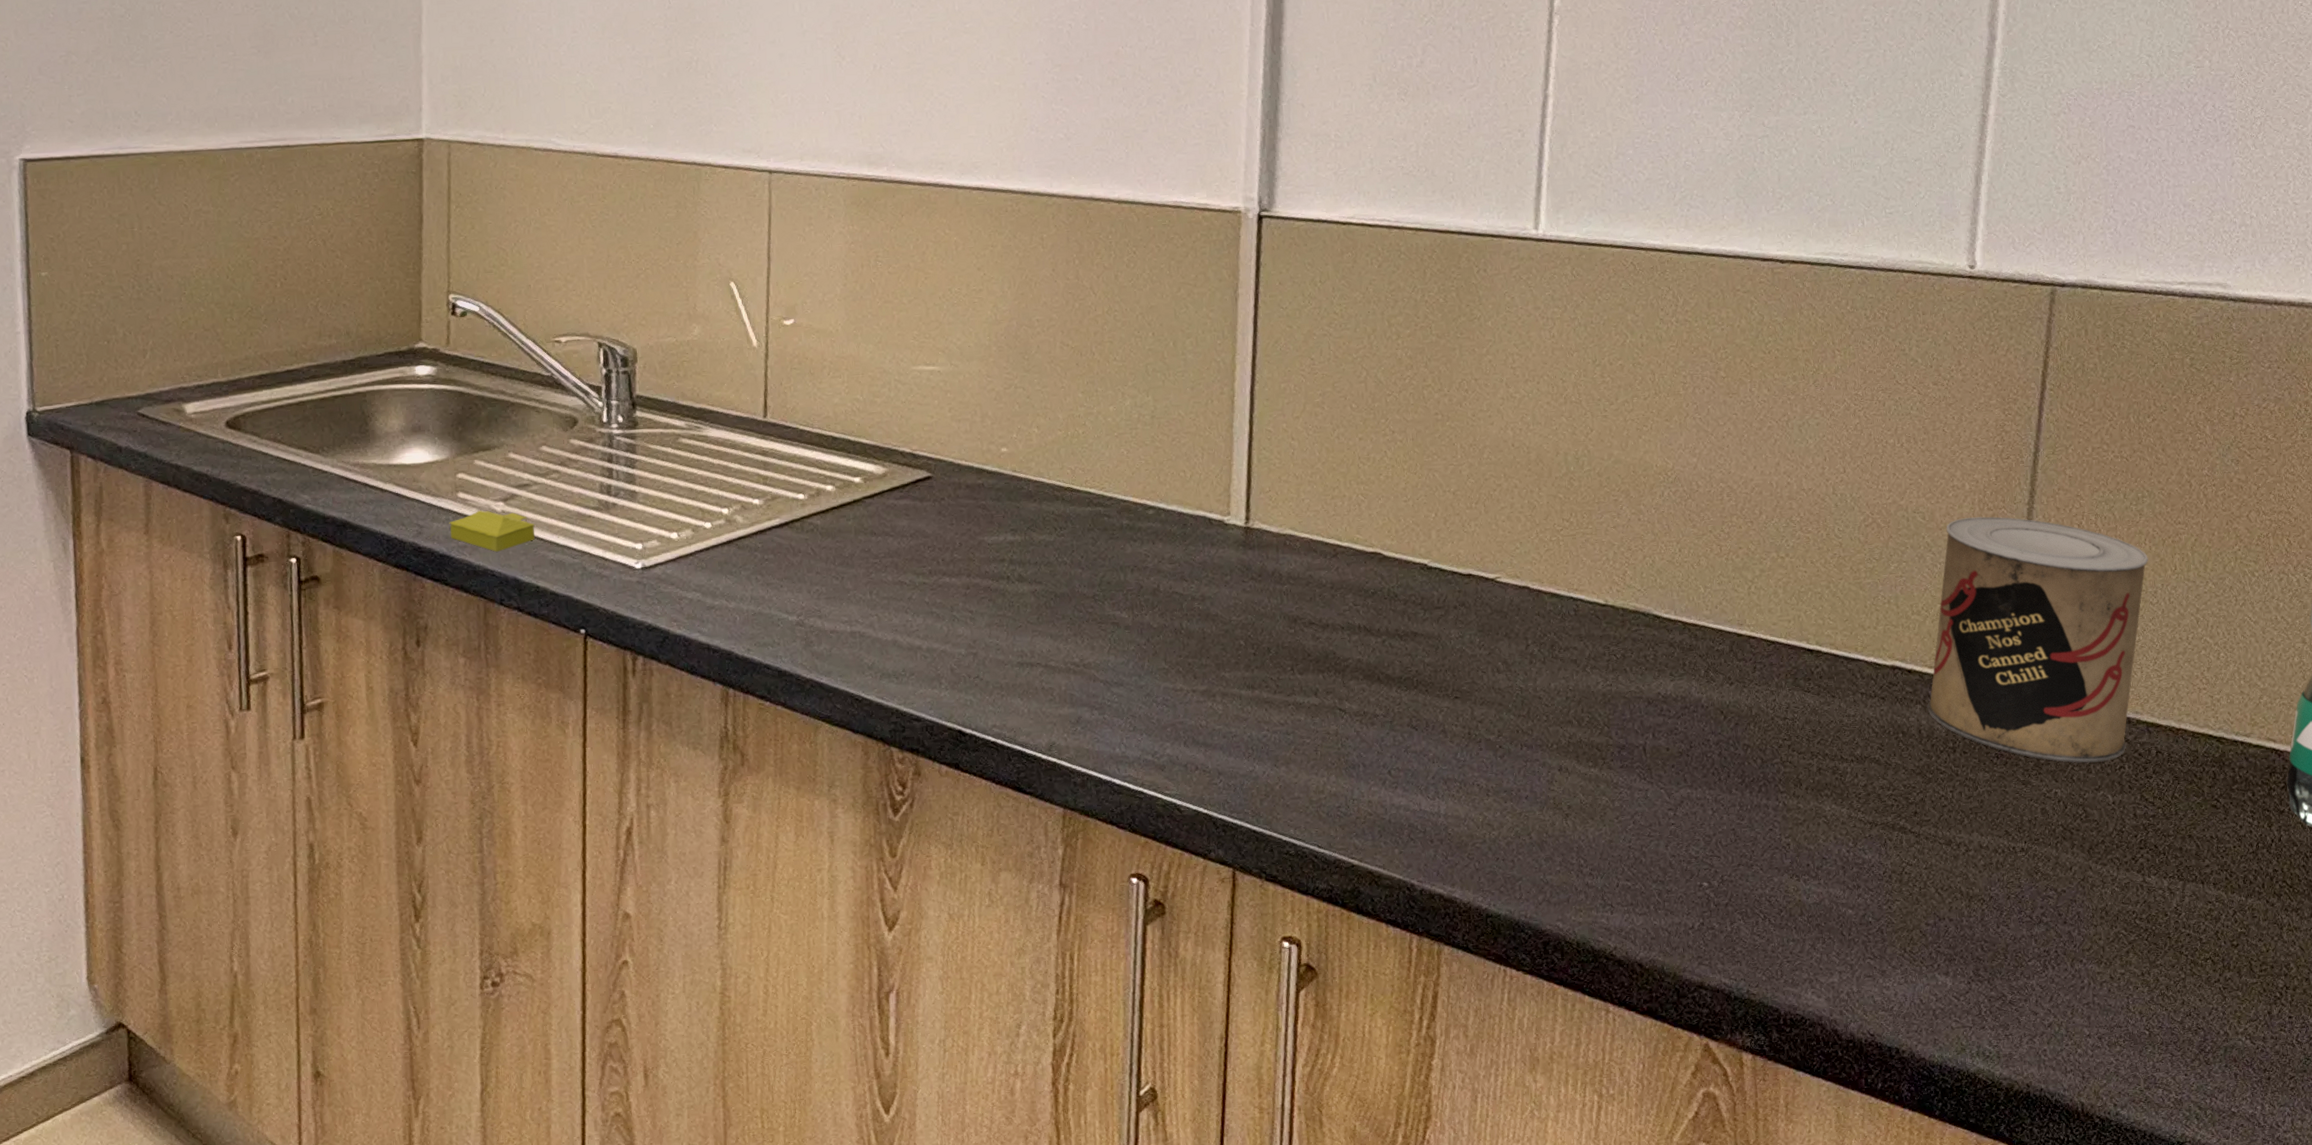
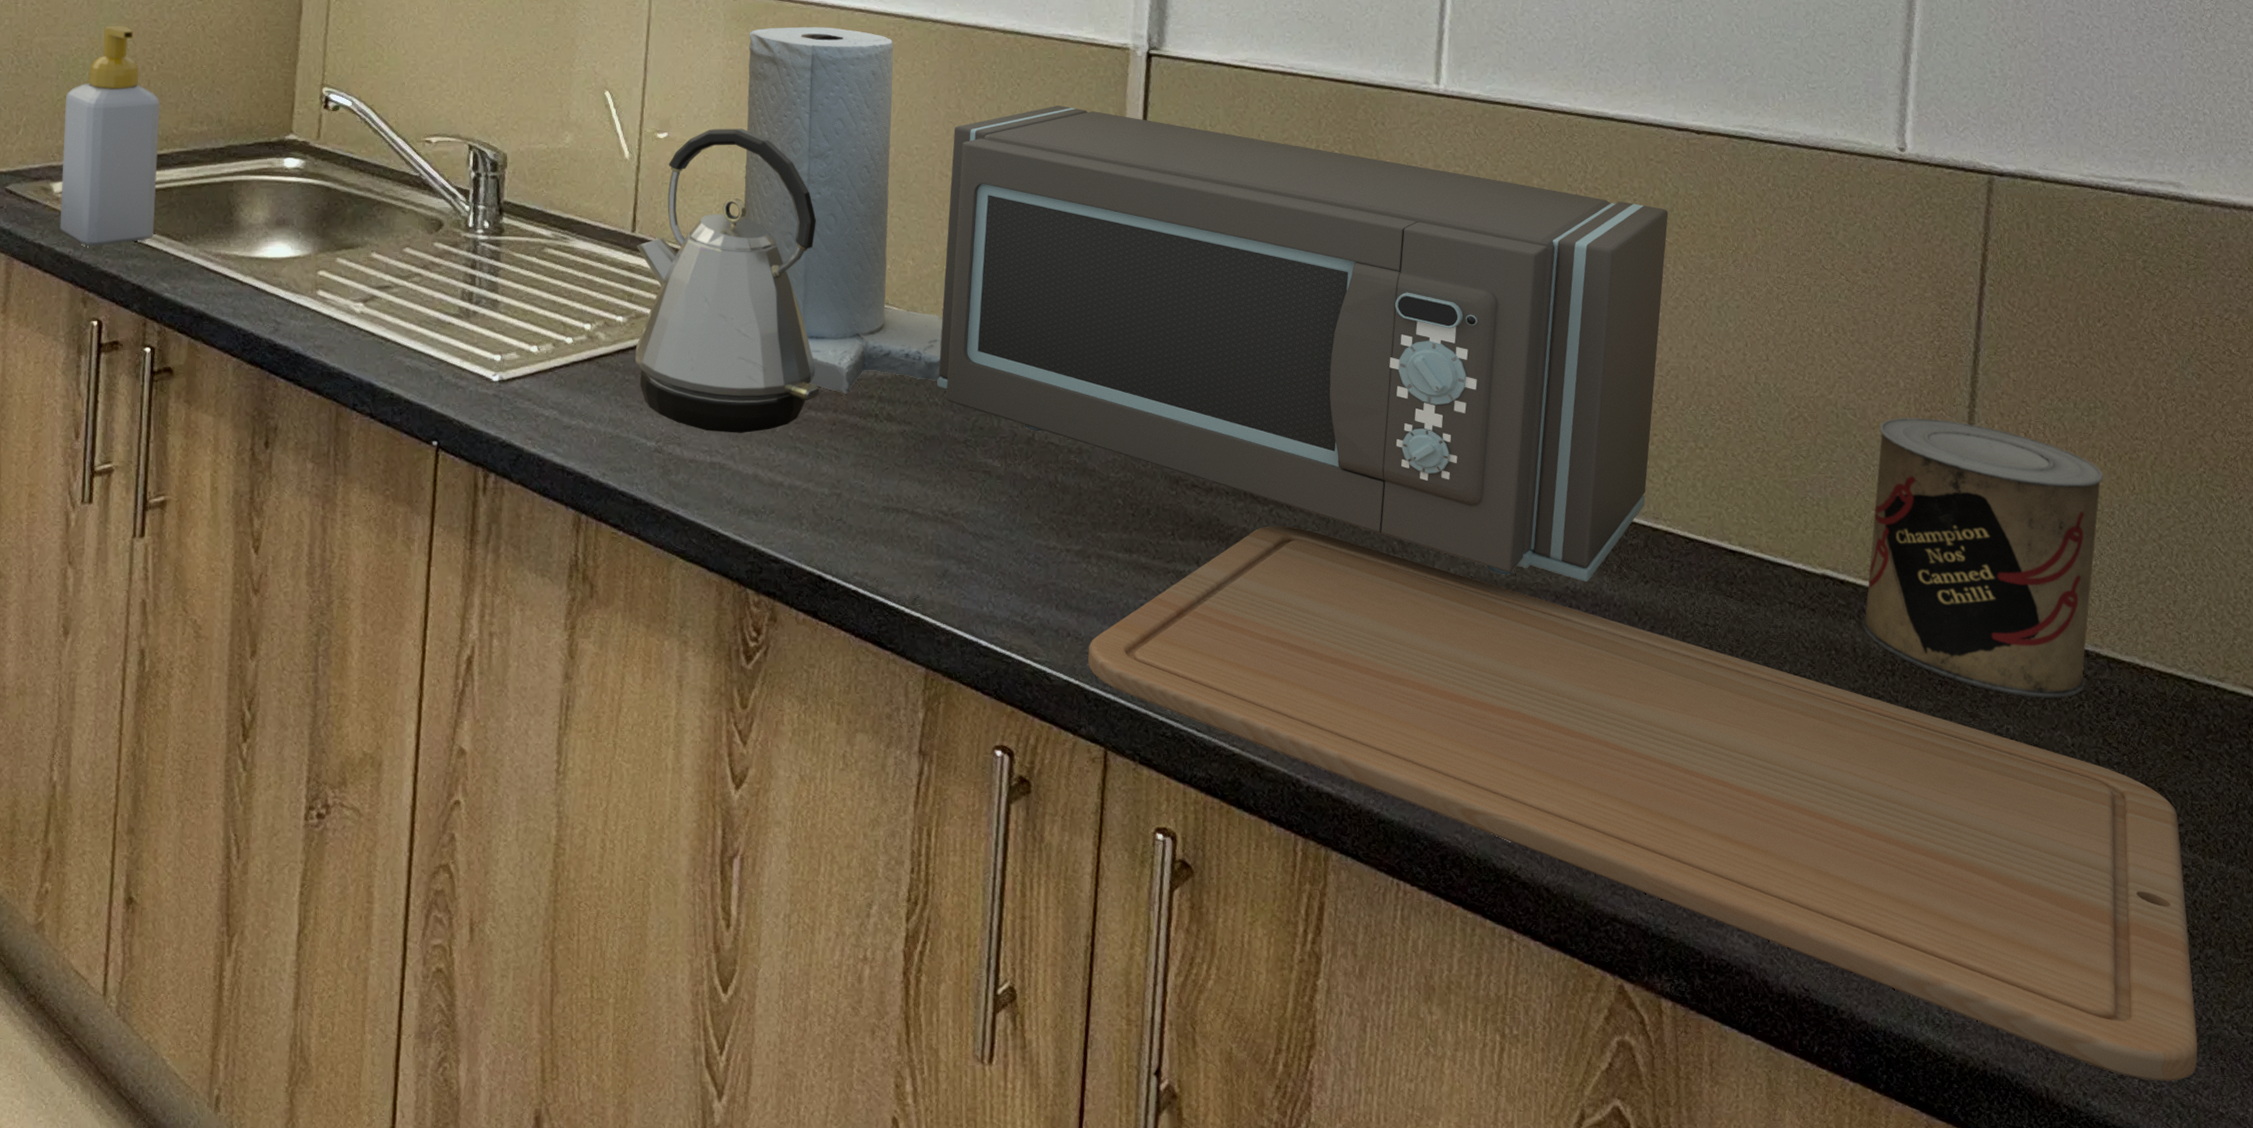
soap bottle: none [190,244,291,464] -> present [60,25,160,247]
sponge: present [430,509,559,553] -> none [286,309,417,355]
kettle: none [769,311,952,603] -> present [634,128,819,433]
paper towel: none [869,206,1069,559] -> present [744,27,943,394]
microwave: none [1065,271,1754,687] -> present [937,105,1669,582]
chopping board: none [1215,655,2216,1090] -> present [1087,526,2198,1081]

